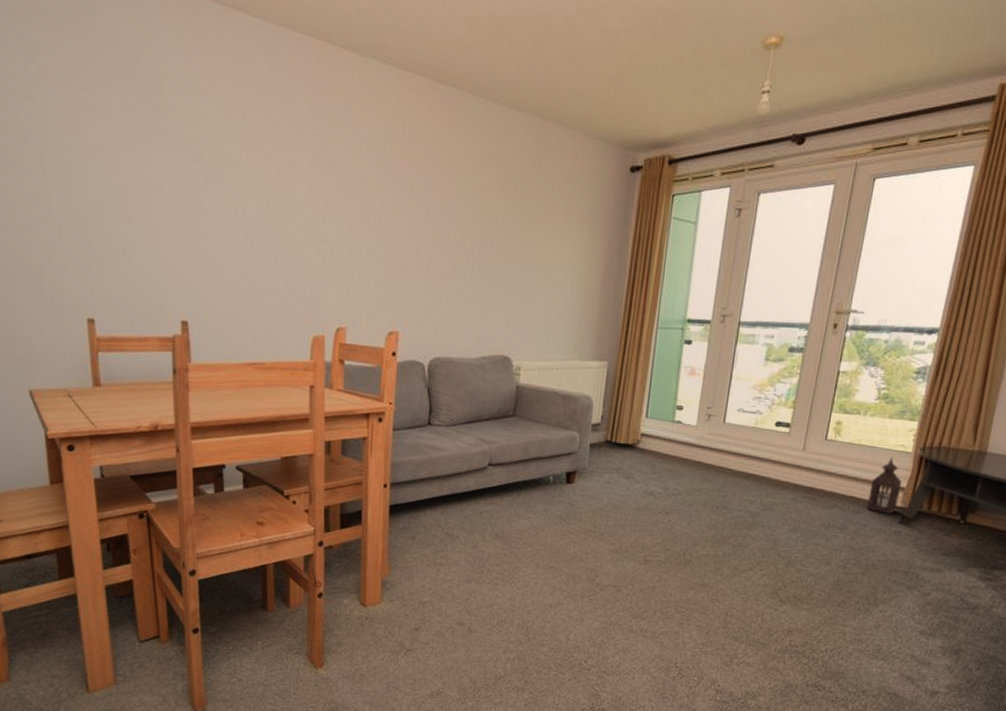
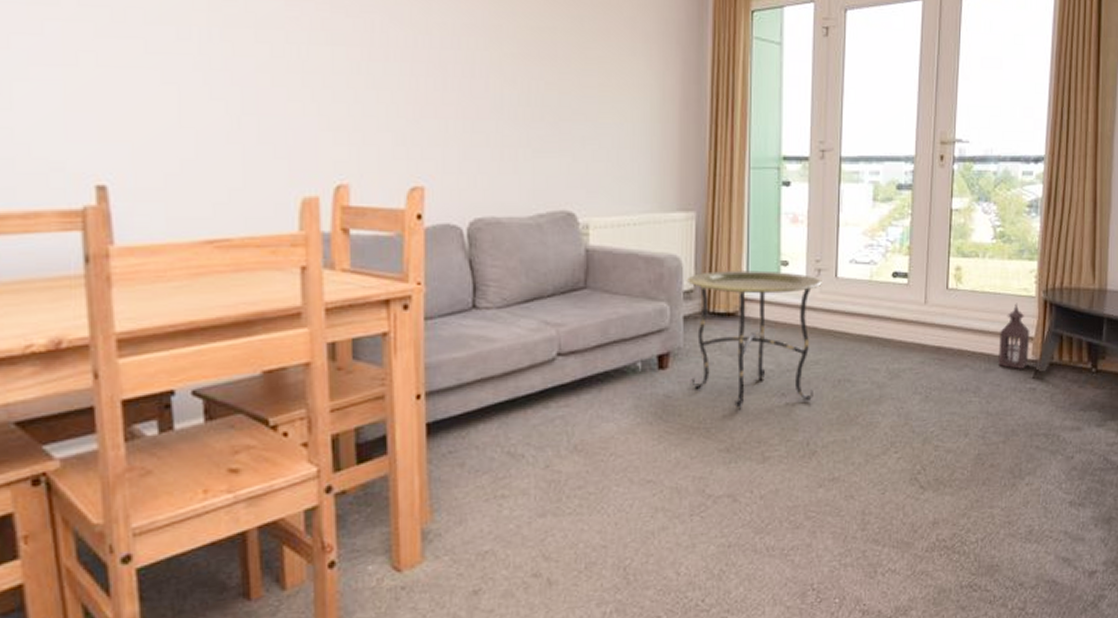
side table: none [592,410,711,521] -> present [688,270,822,410]

